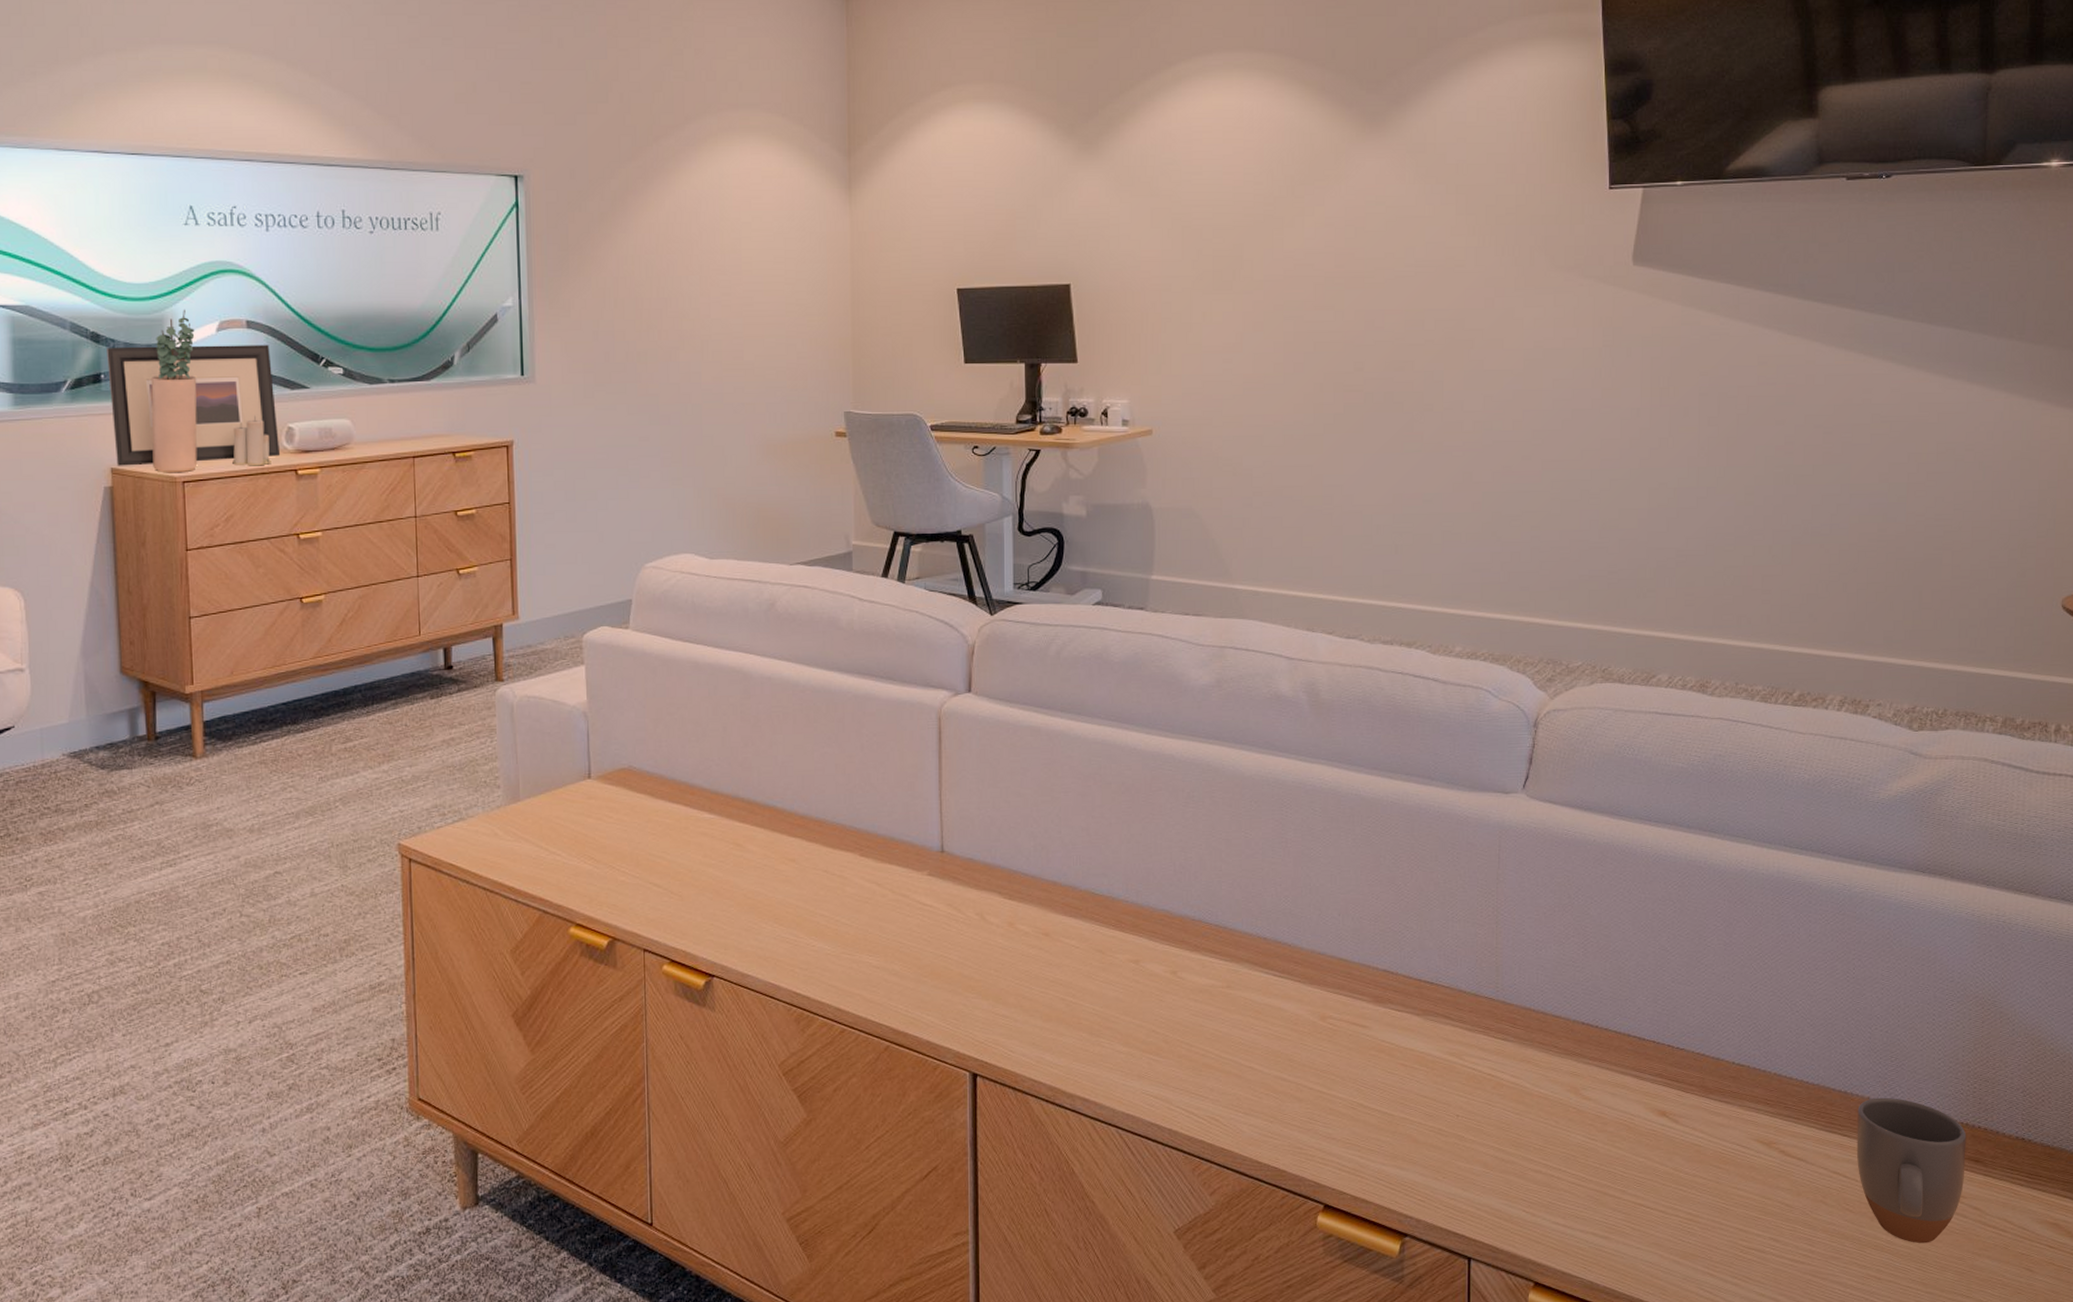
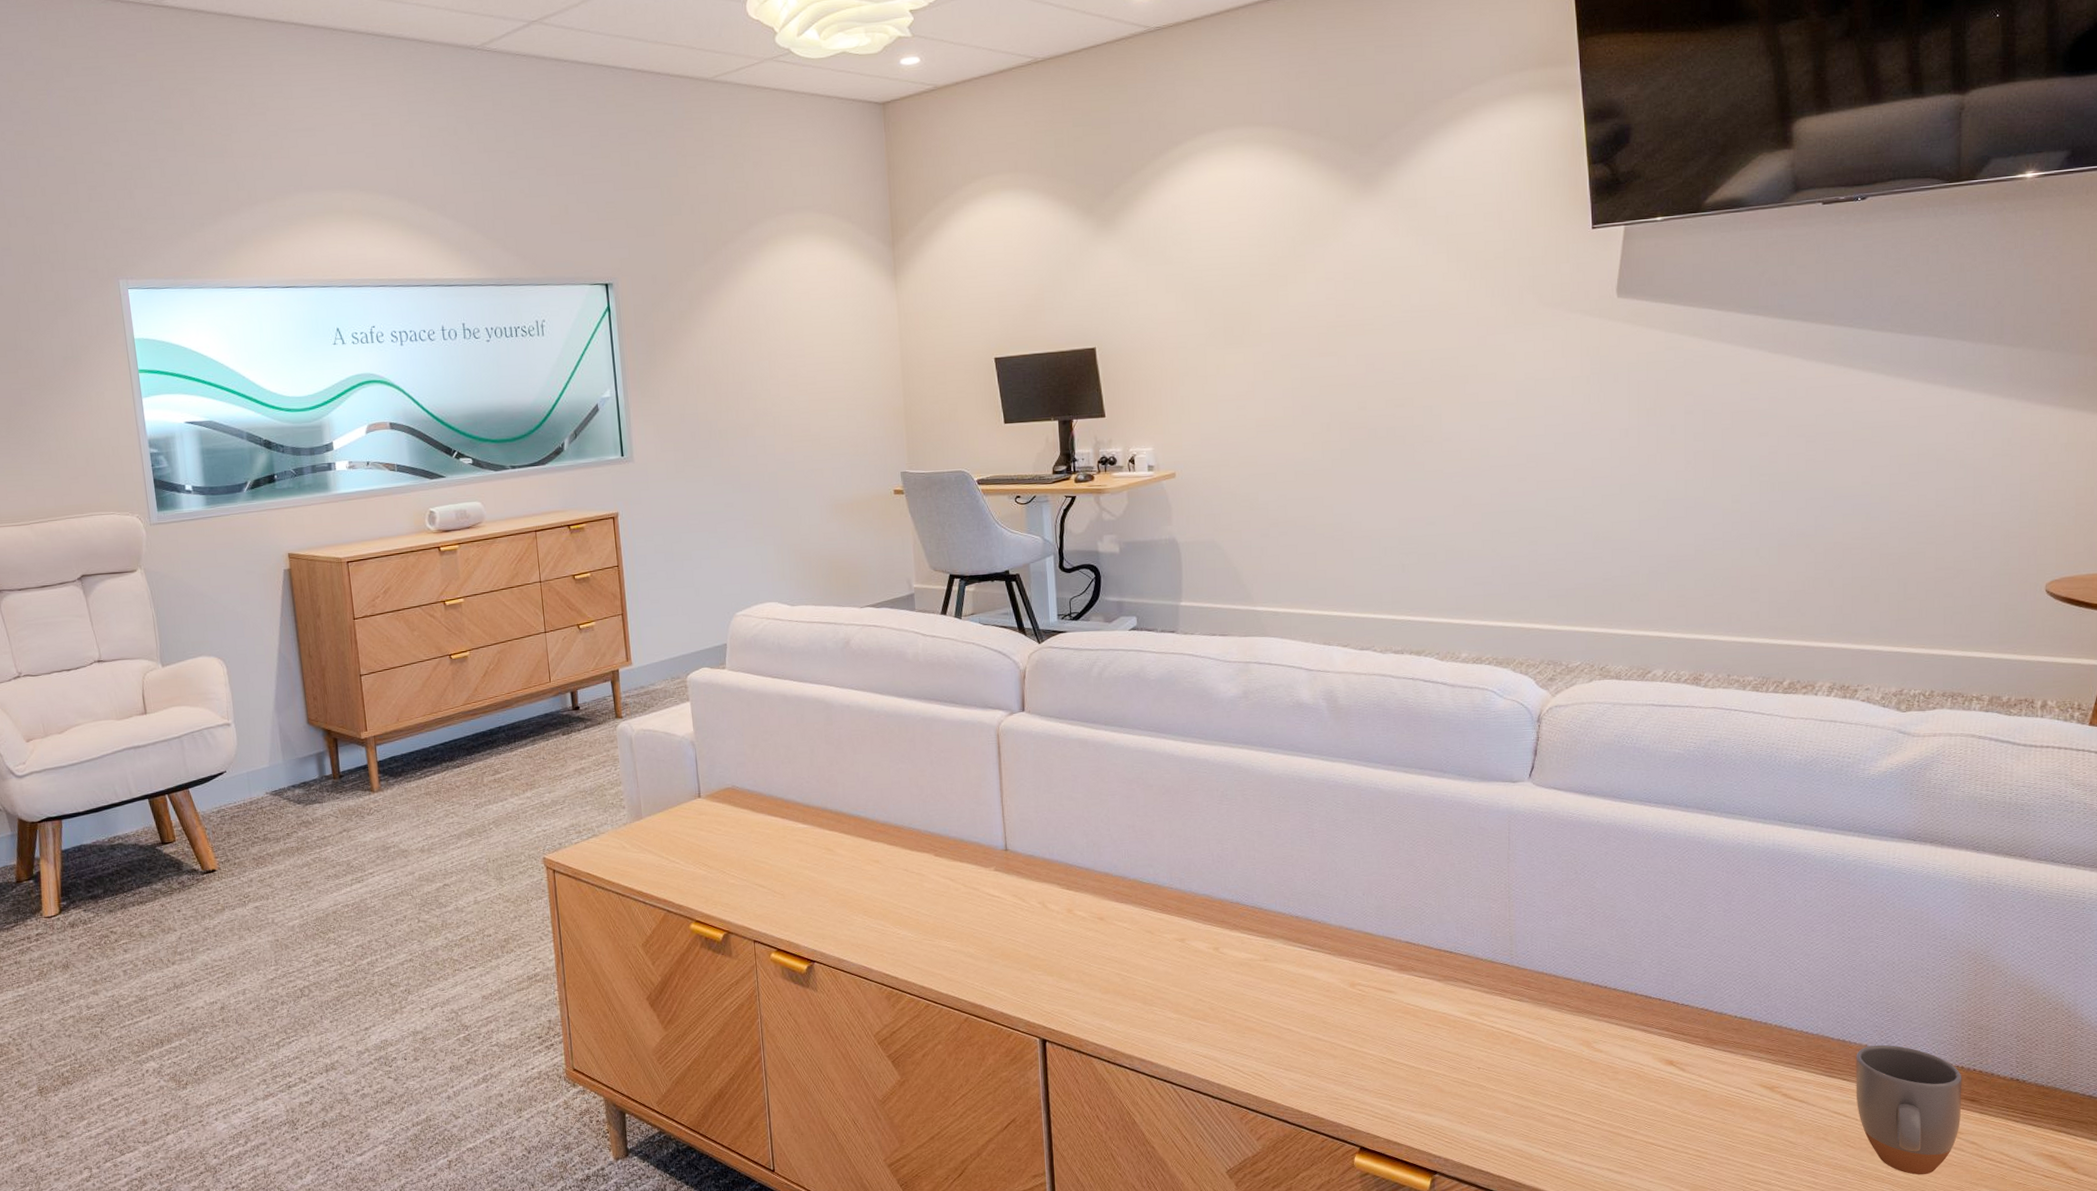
picture frame: present [107,344,281,466] -> none [278,442,426,552]
vase: present [150,309,198,473] -> none [315,416,358,555]
candle: present [232,415,271,466] -> none [385,502,418,546]

